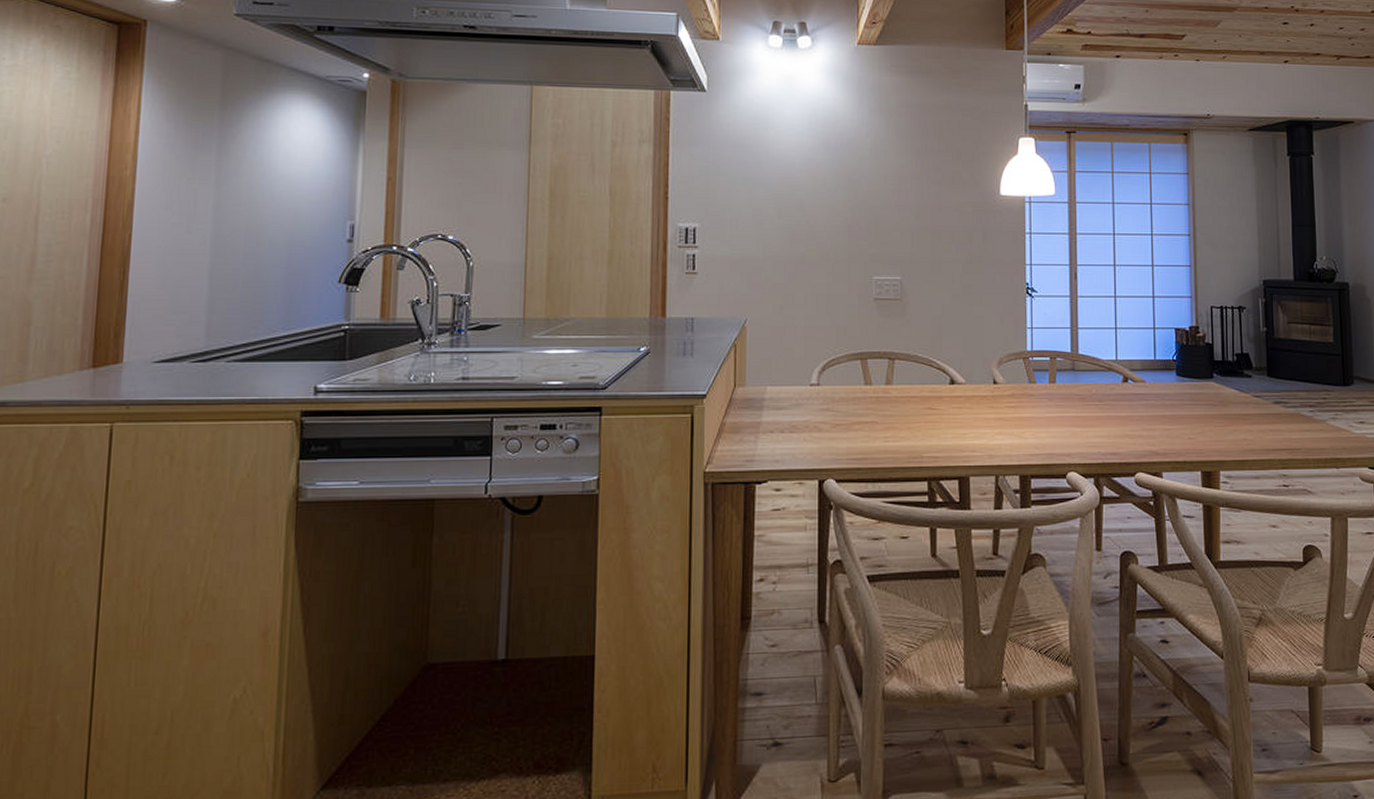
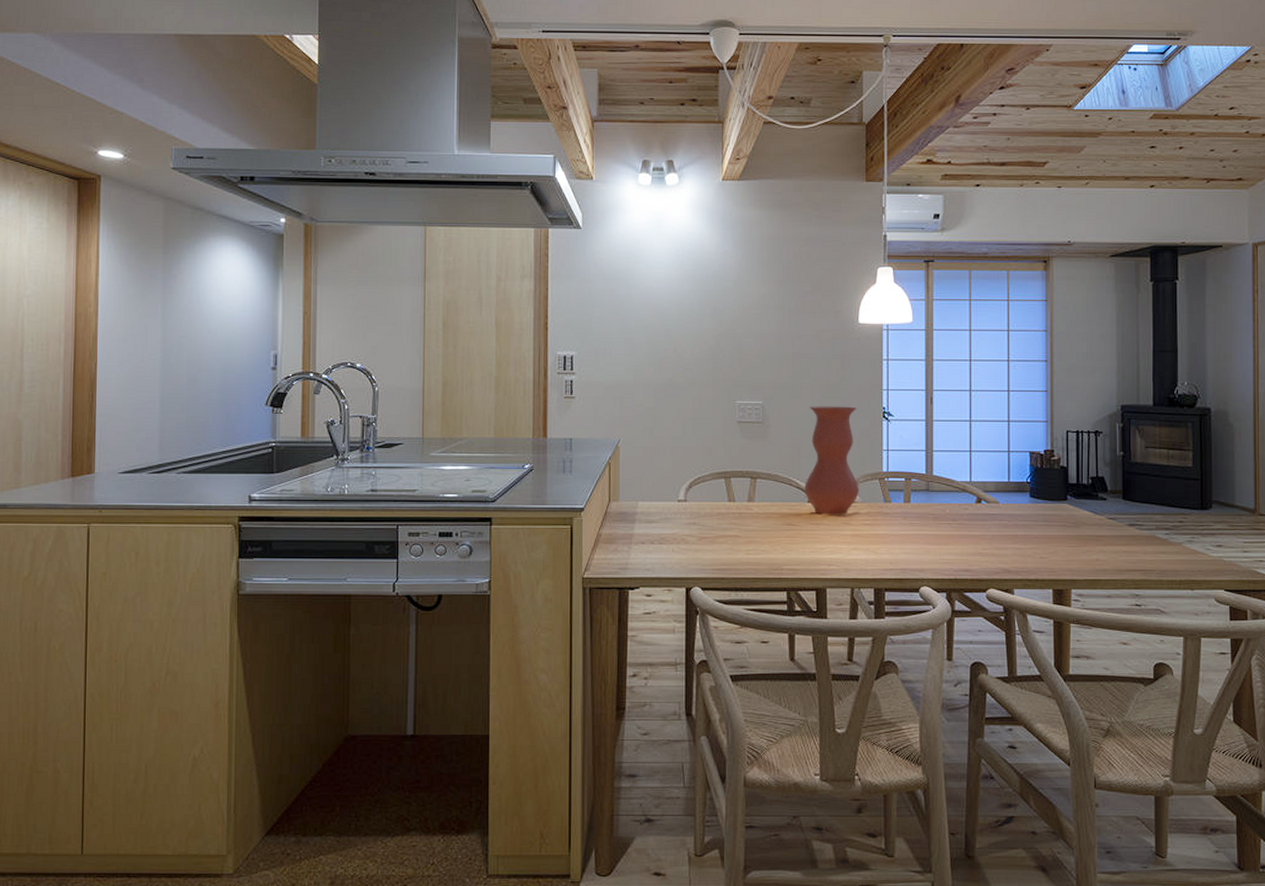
vase: none [946,282,1003,397] -> present [805,406,859,515]

